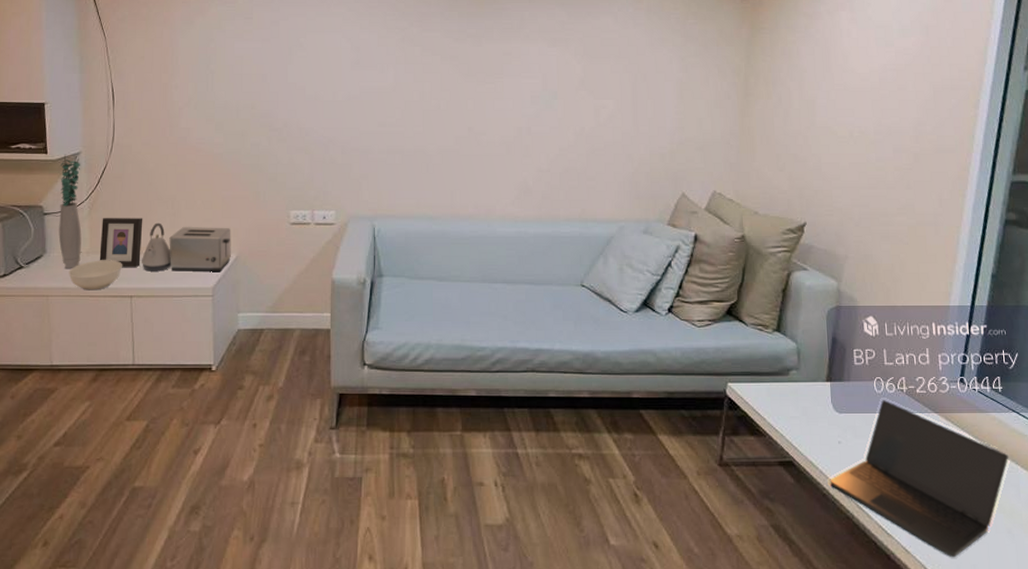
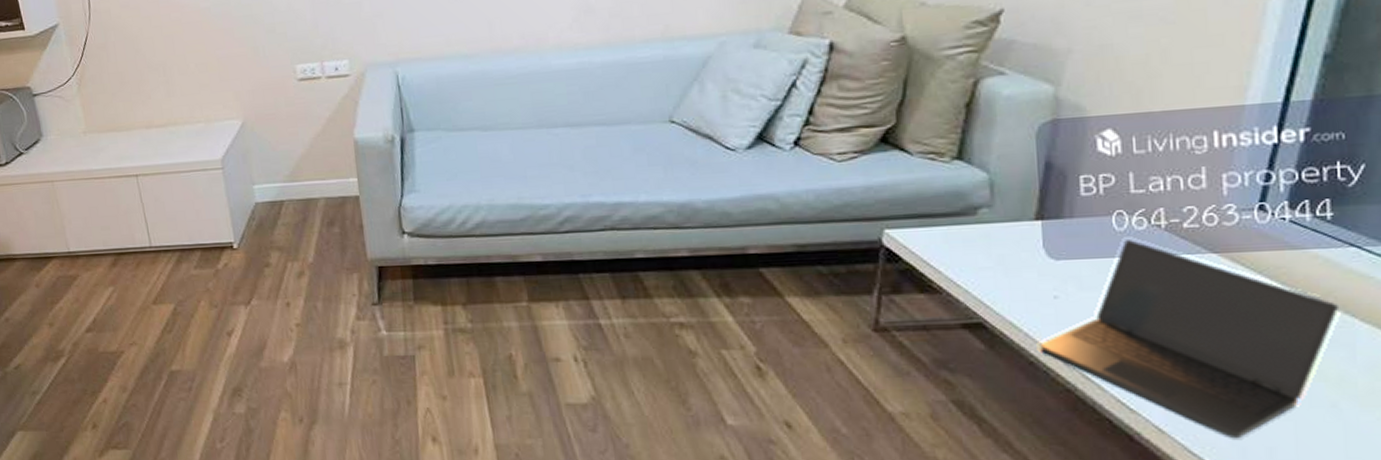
vase: present [58,155,82,269] -> none [39,29,79,152]
bowl: present [68,260,123,291] -> none [68,138,123,173]
picture frame: present [99,218,143,267] -> none [92,89,141,145]
kettle: present [142,222,171,272] -> none [141,93,173,147]
toaster: present [169,227,231,271] -> none [166,92,237,145]

